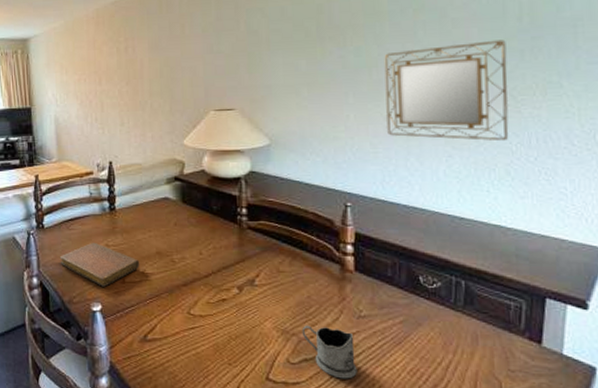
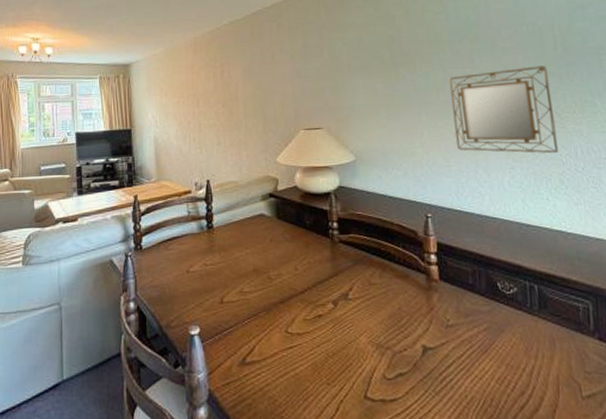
notebook: present [60,242,140,287] -> none [158,261,238,308]
tea glass holder: present [301,325,357,379] -> none [395,338,450,392]

